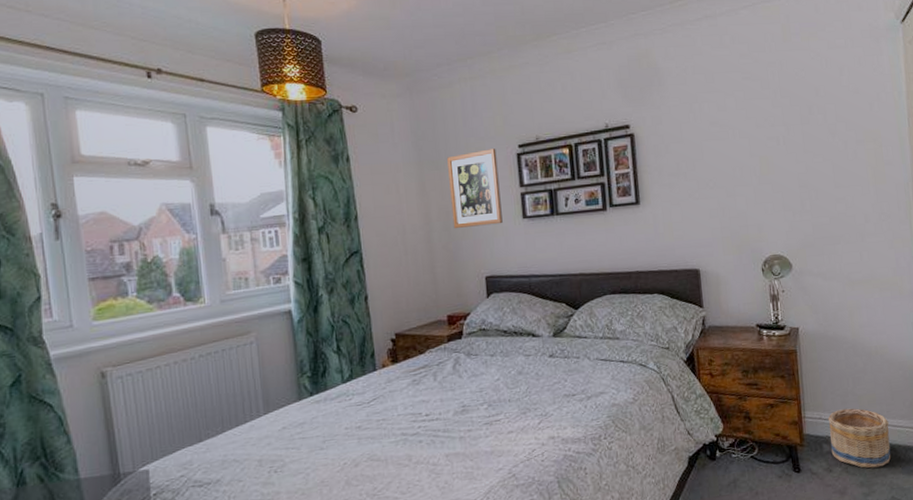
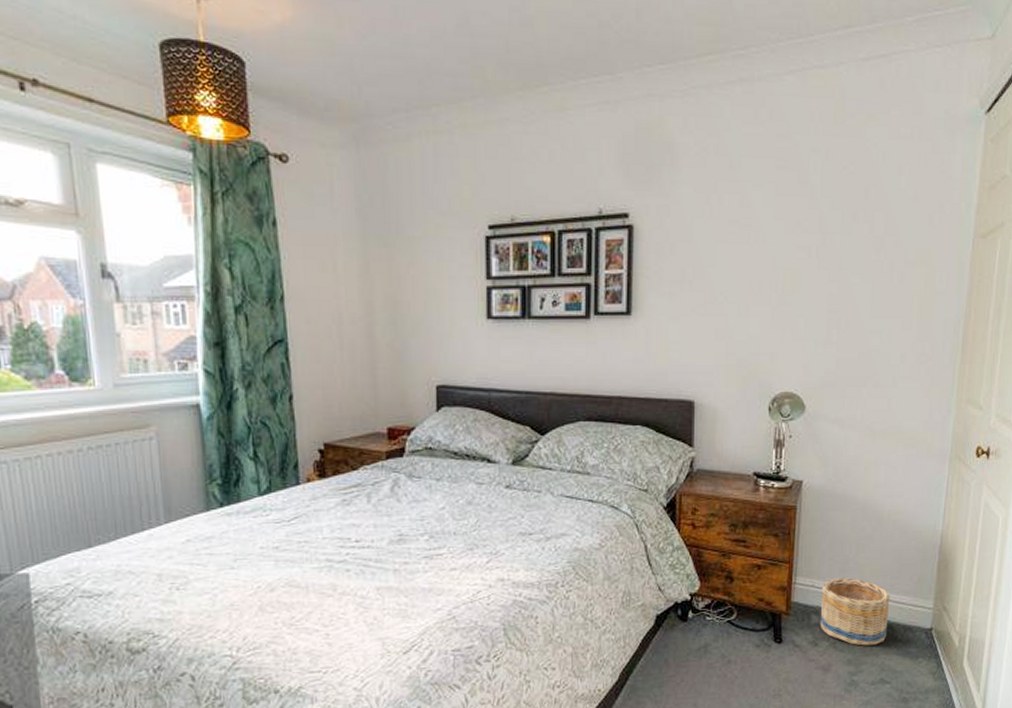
wall art: present [447,148,503,228] -> none [399,227,462,323]

